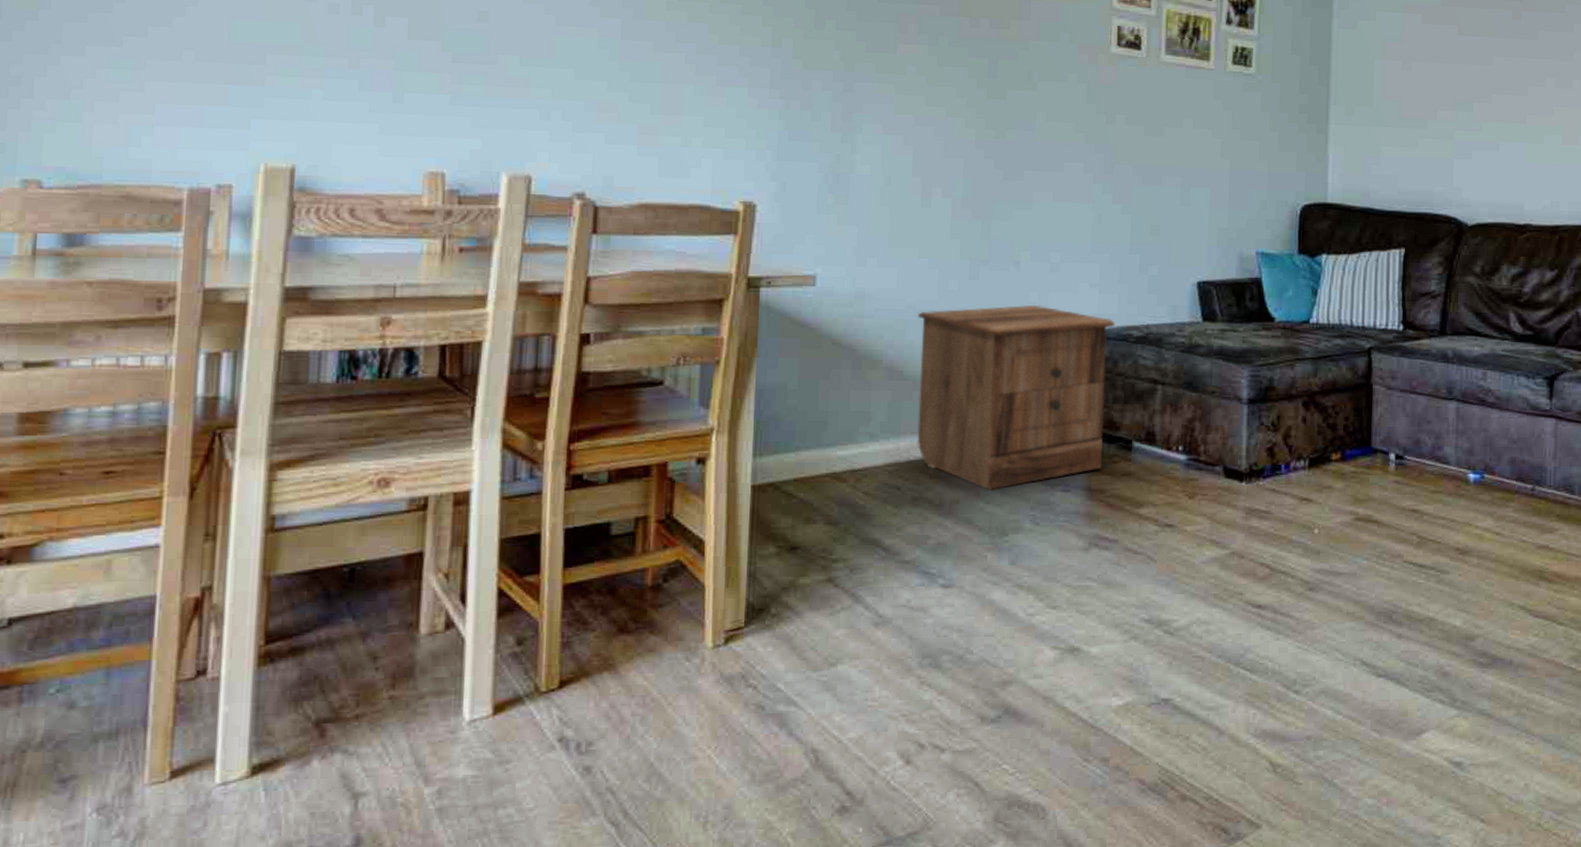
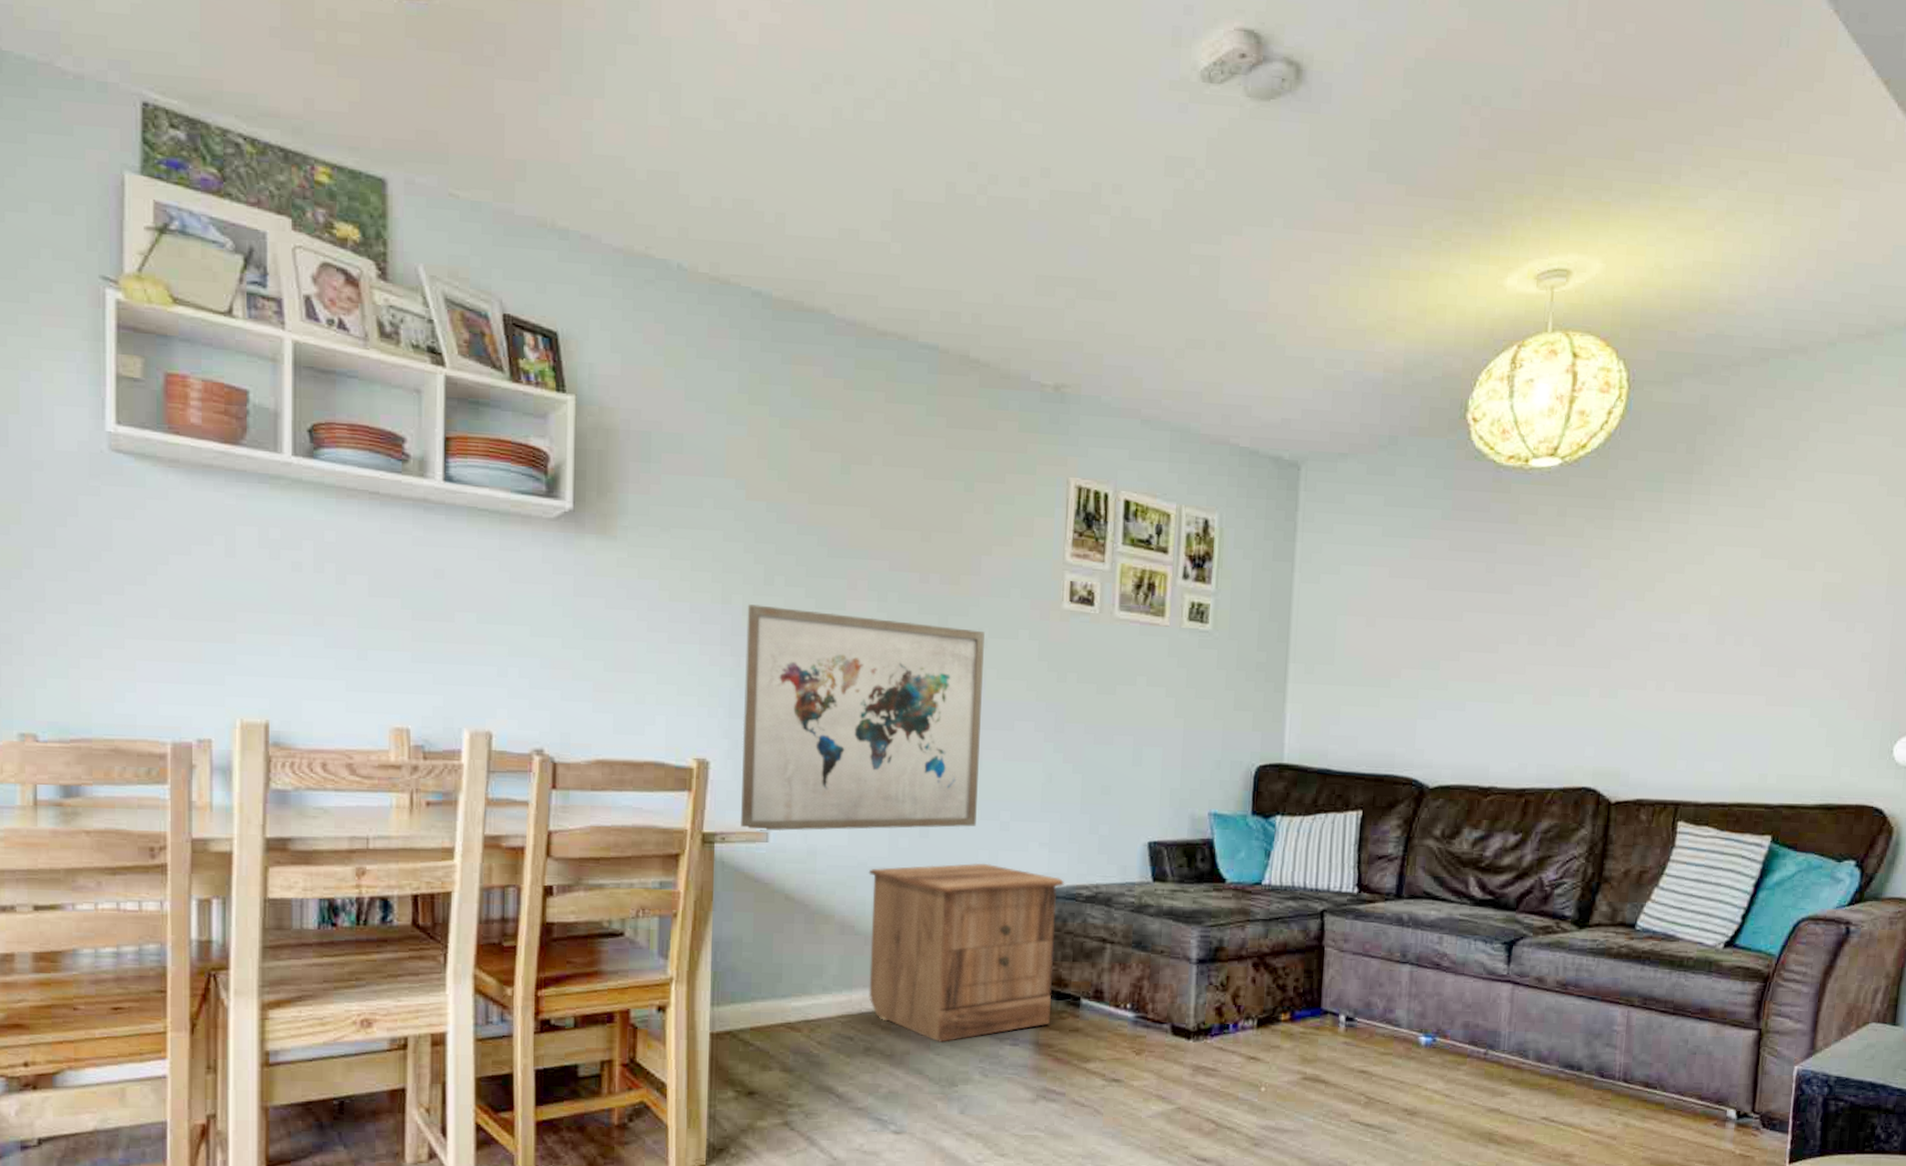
wall art: none [787,48,1034,275] -> present [741,604,985,832]

